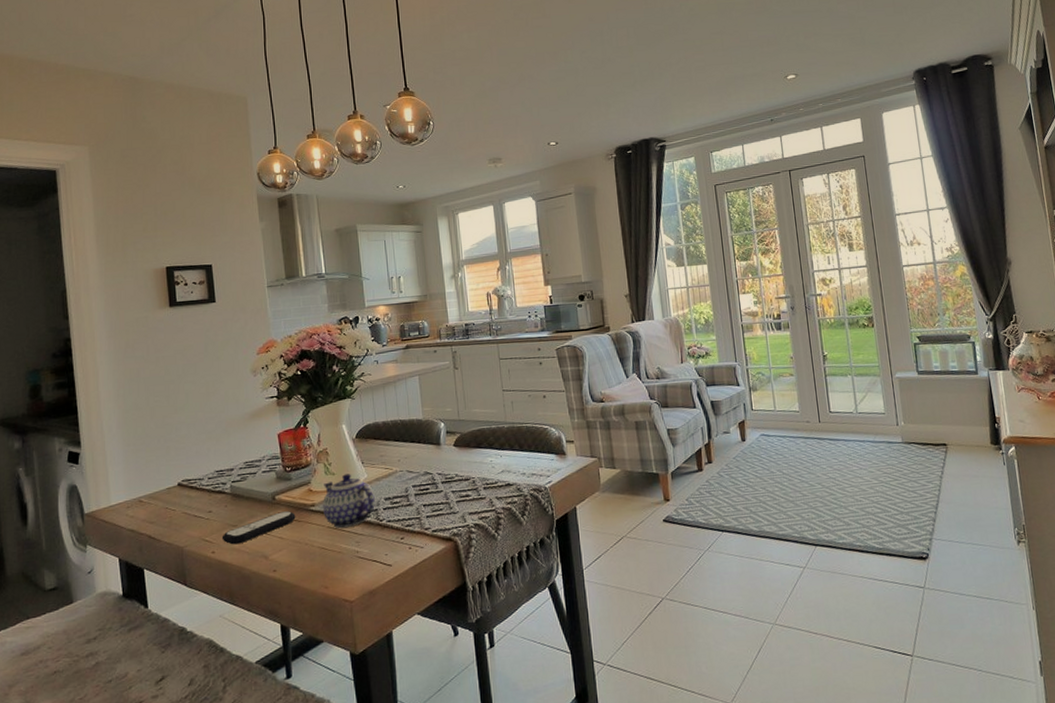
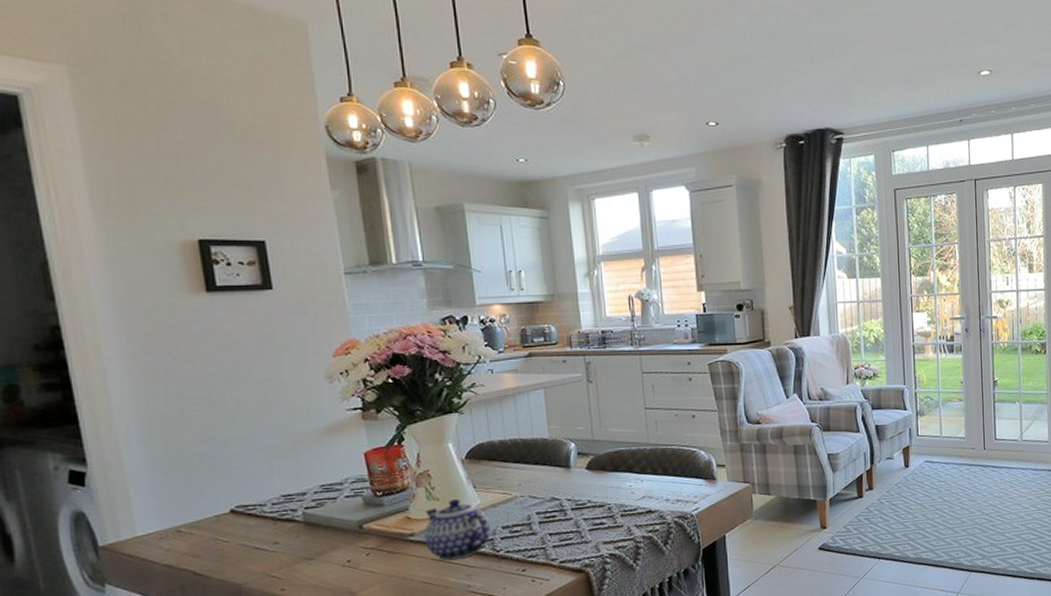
remote control: present [221,511,296,545] -> none [293,541,390,581]

